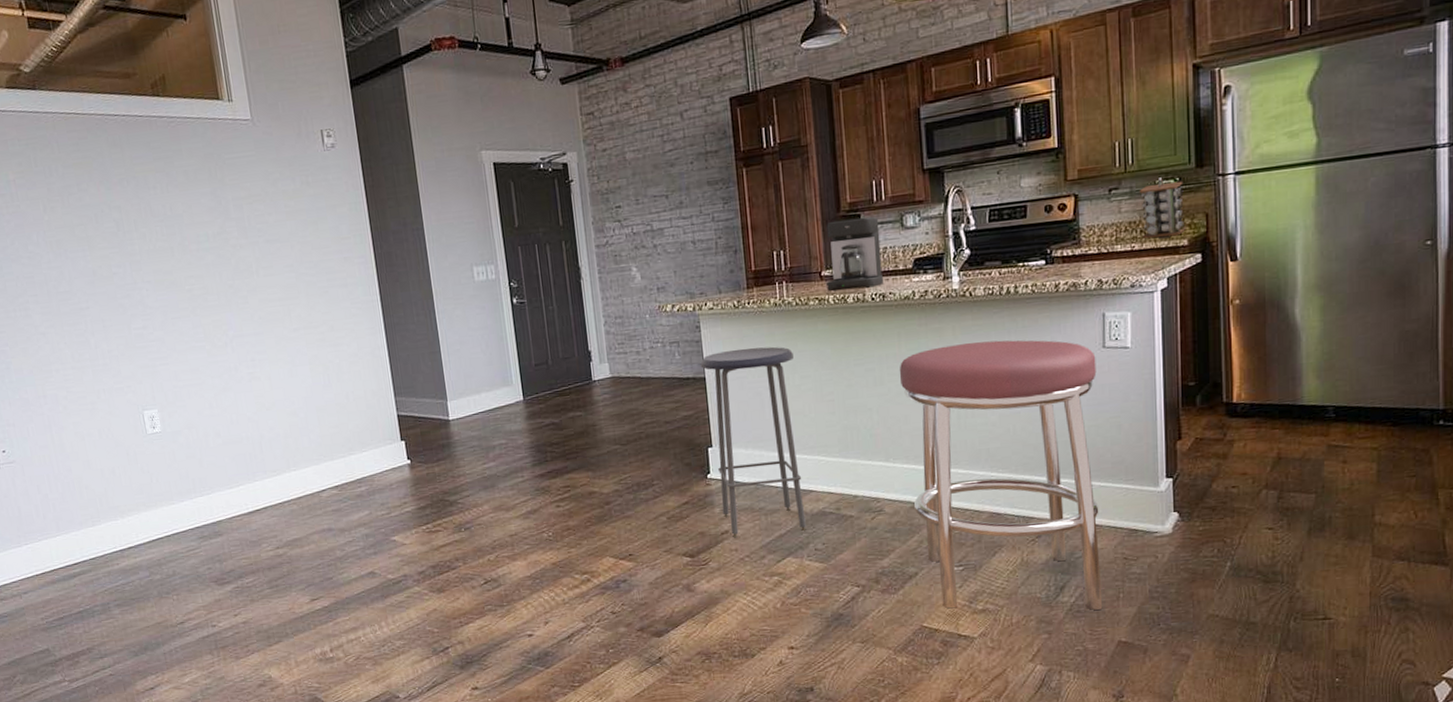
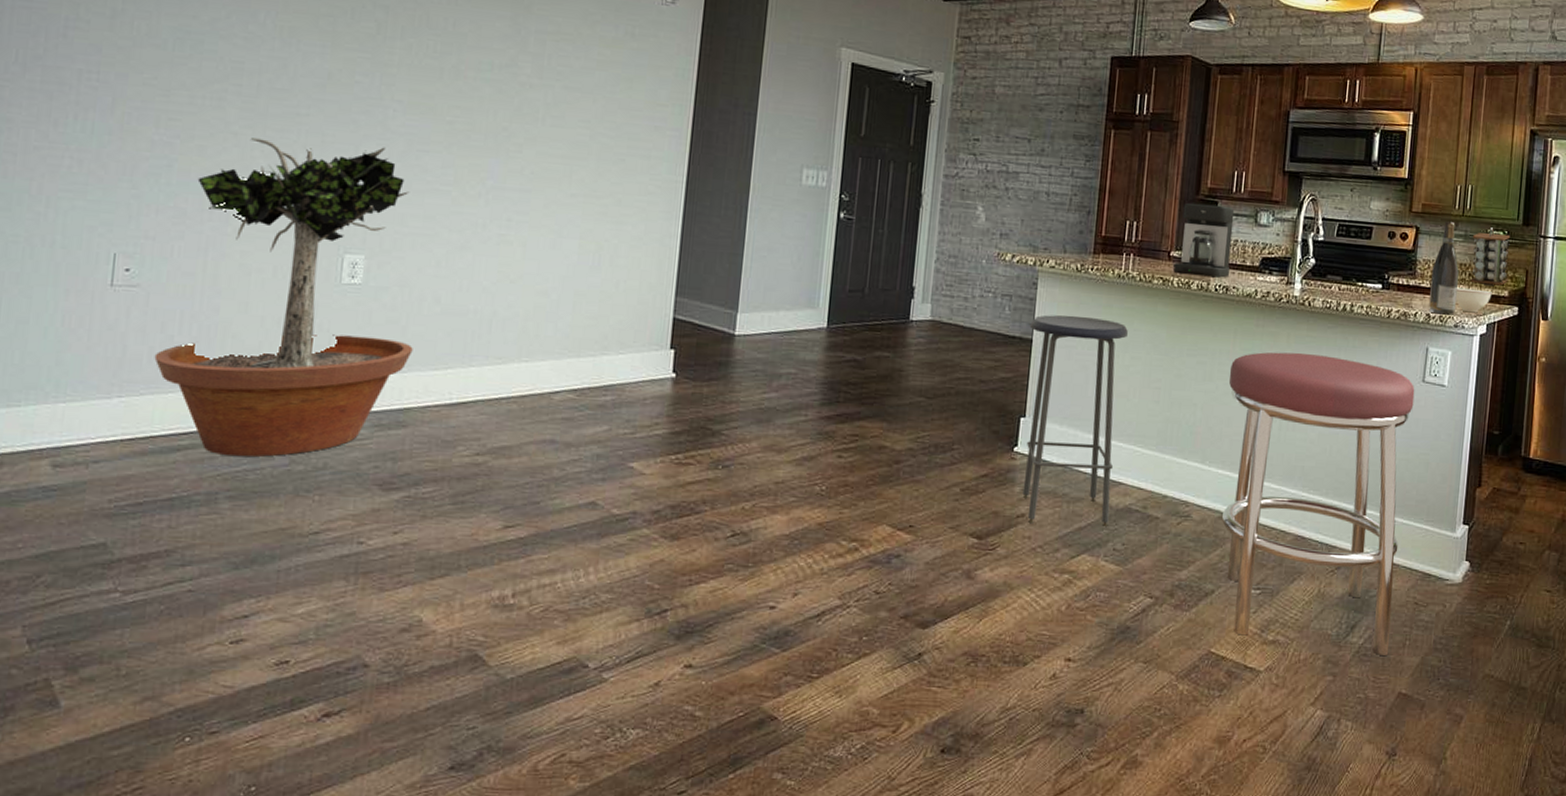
potted tree: none [29,321,211,576] -> present [154,138,413,457]
wine bottle: none [1098,181,1130,278] -> present [1429,221,1459,315]
bowl: none [1128,243,1169,271] -> present [1455,287,1492,313]

